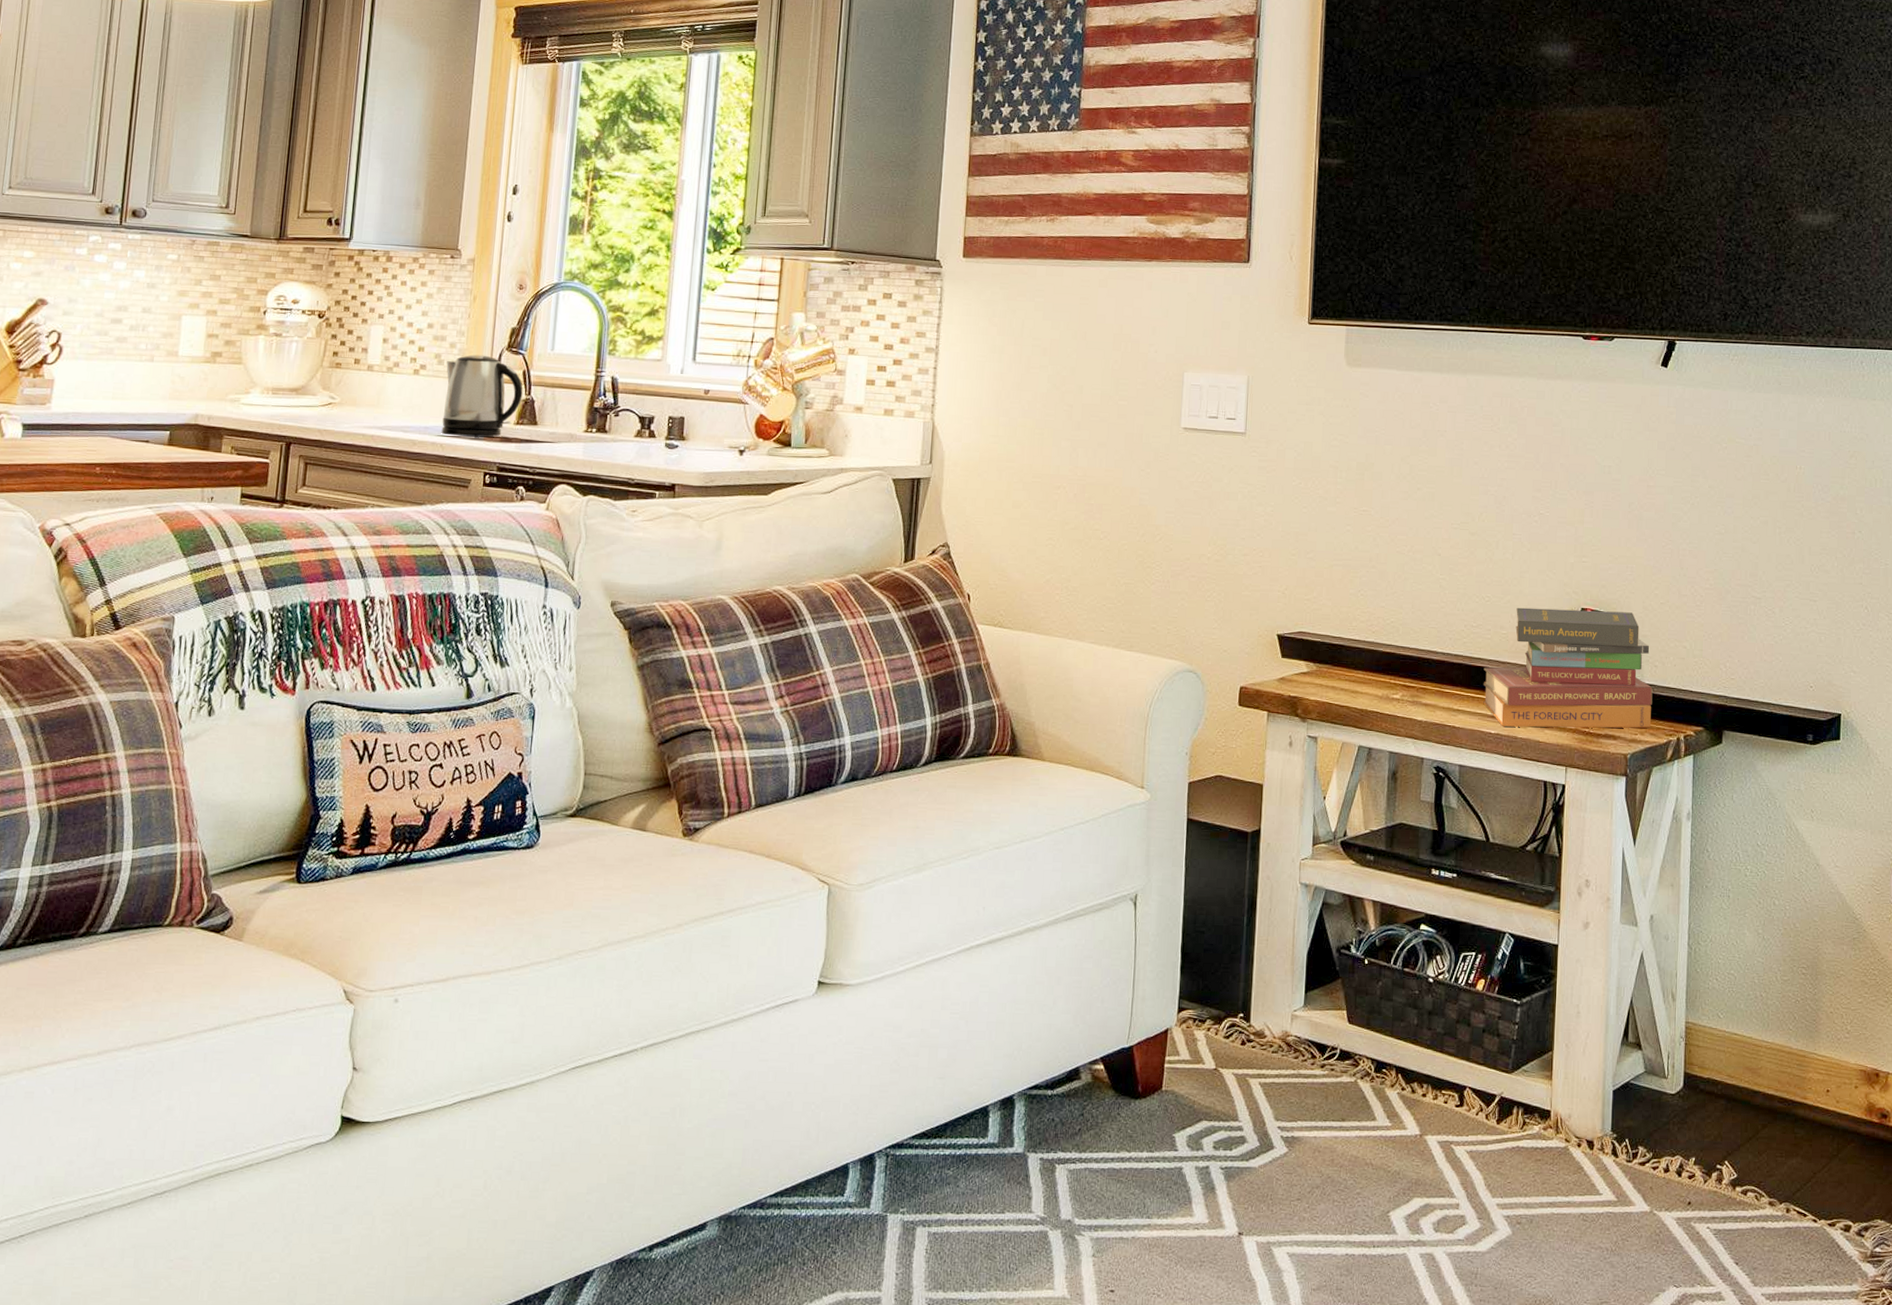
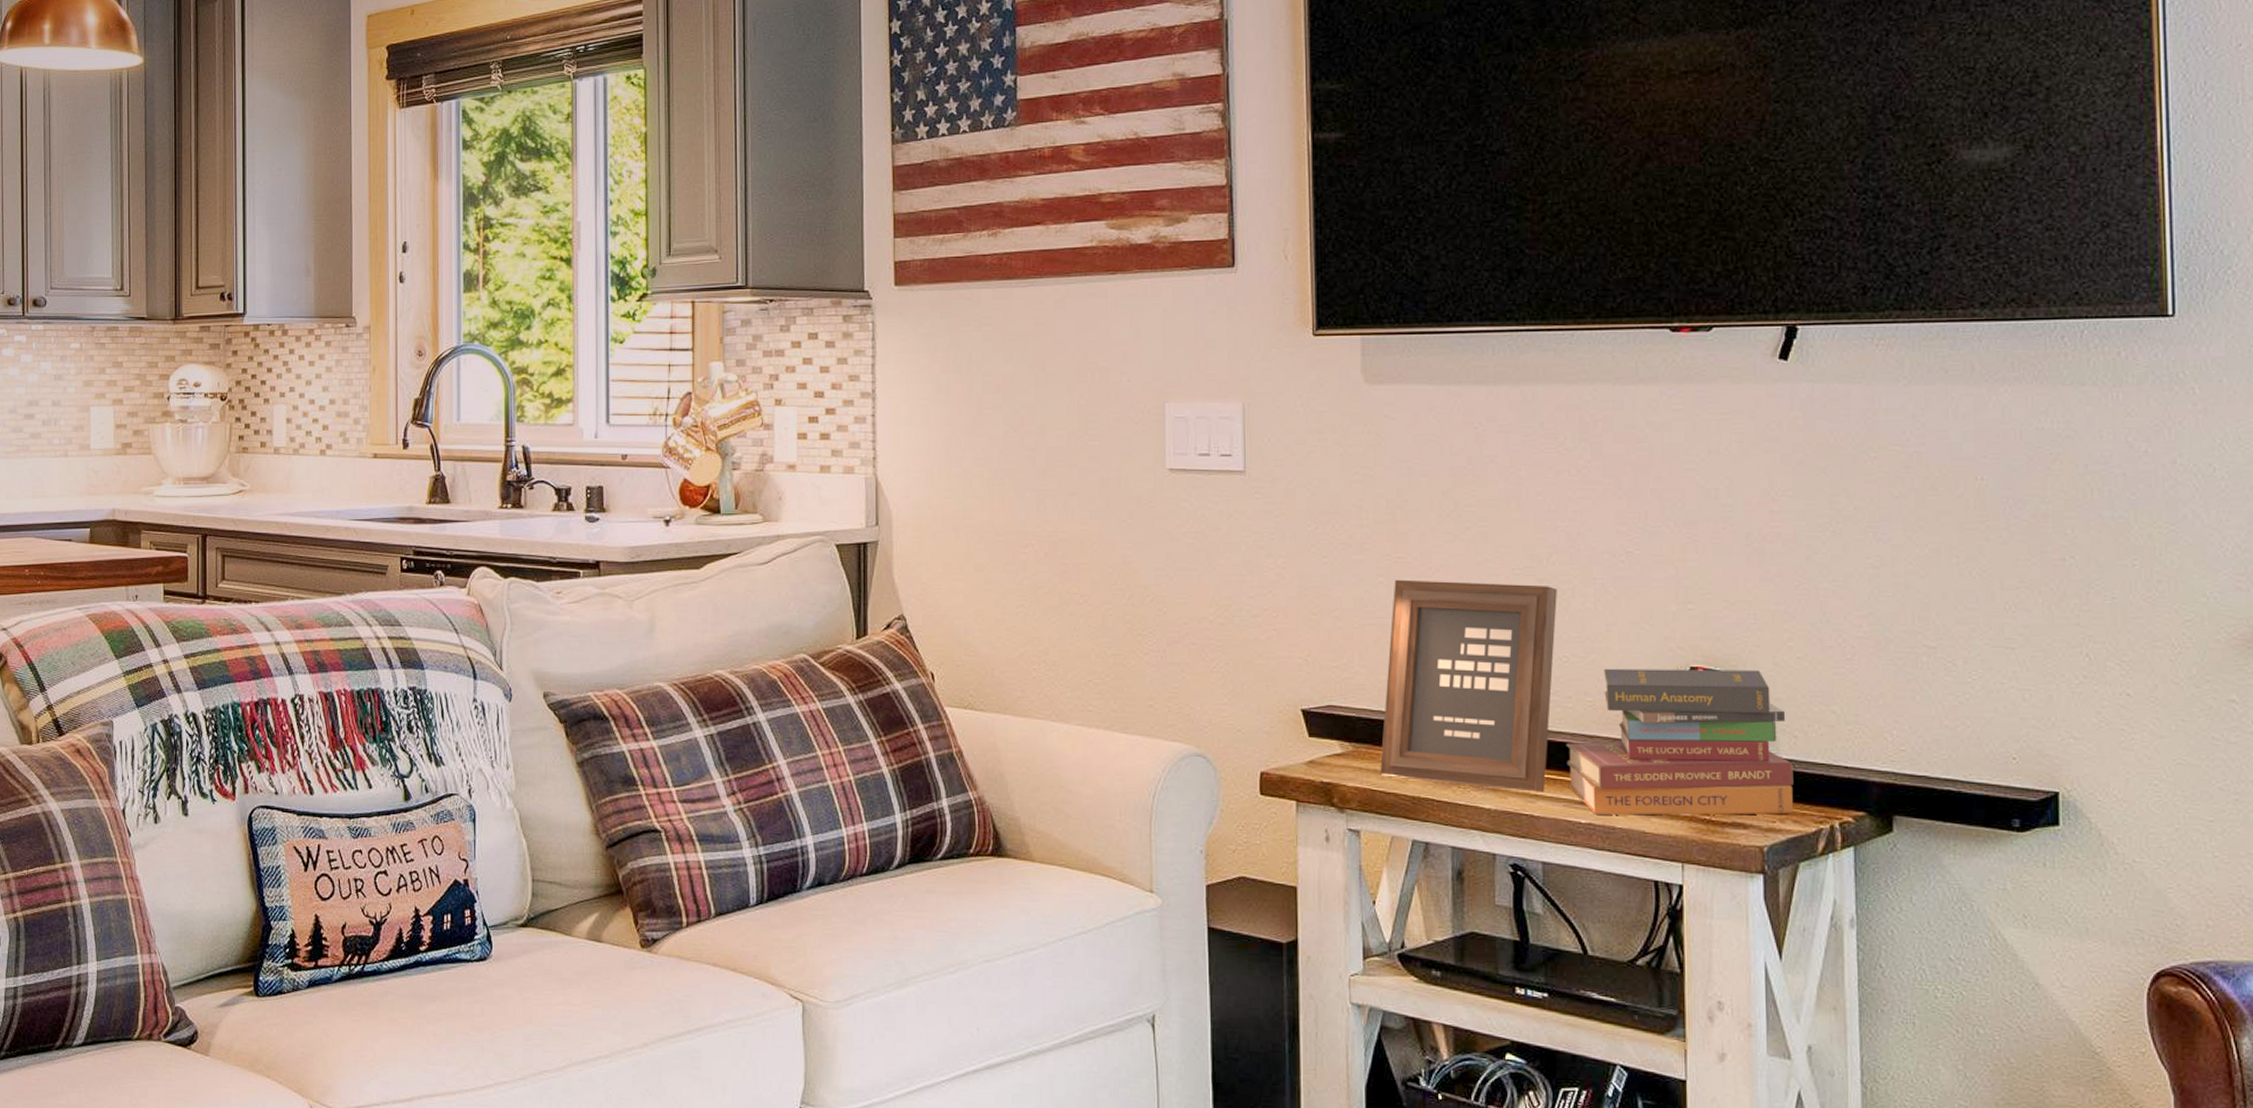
kettle: present [441,354,523,438] -> none [352,430,432,521]
picture frame: none [1337,528,1485,707] -> present [1380,579,1557,792]

